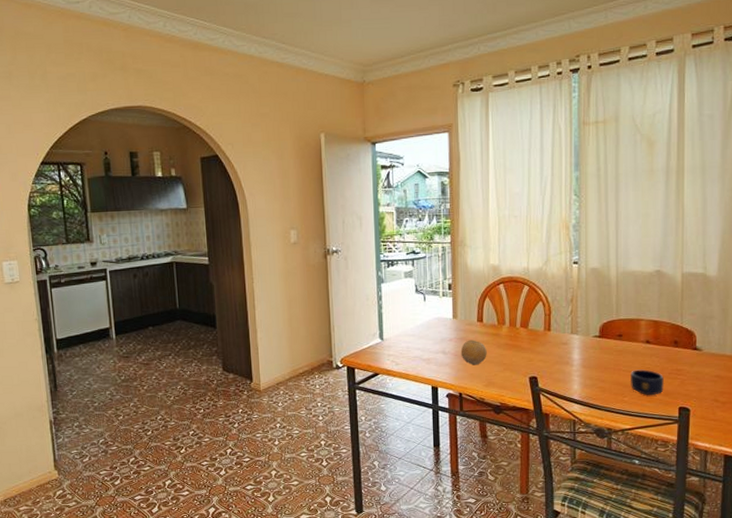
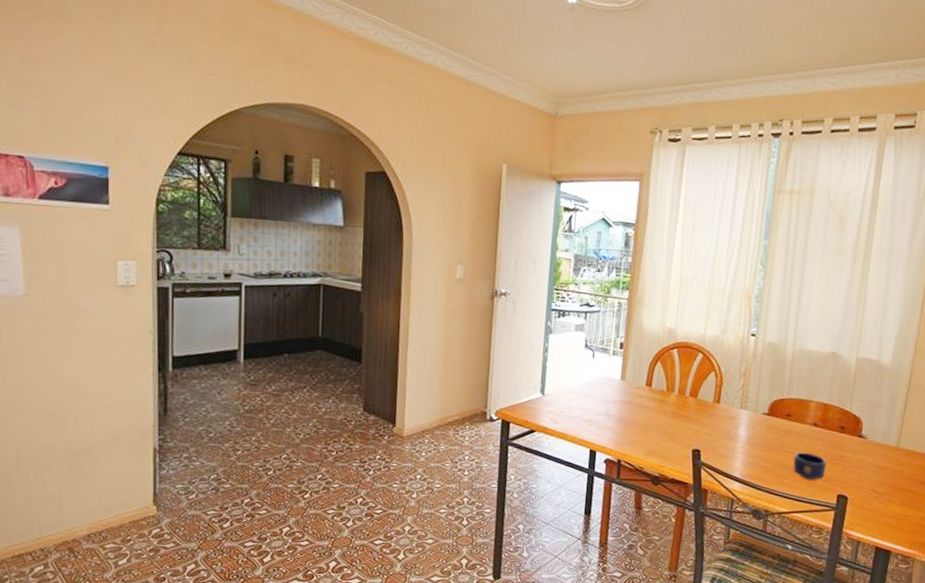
fruit: present [460,340,487,365] -> none [624,404,652,432]

